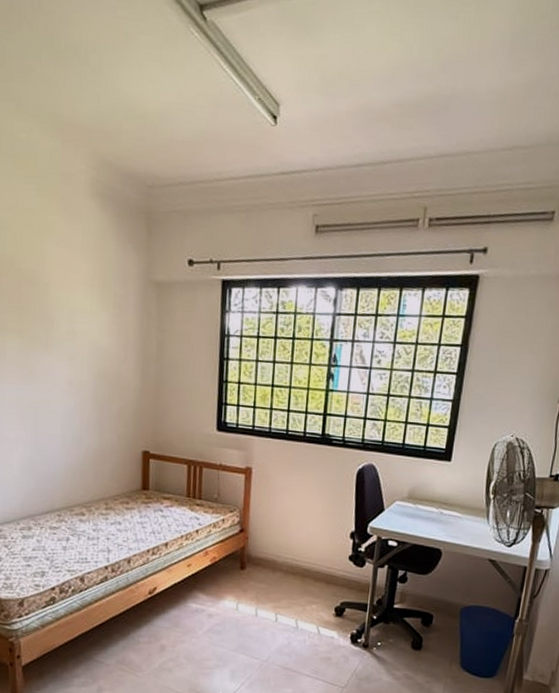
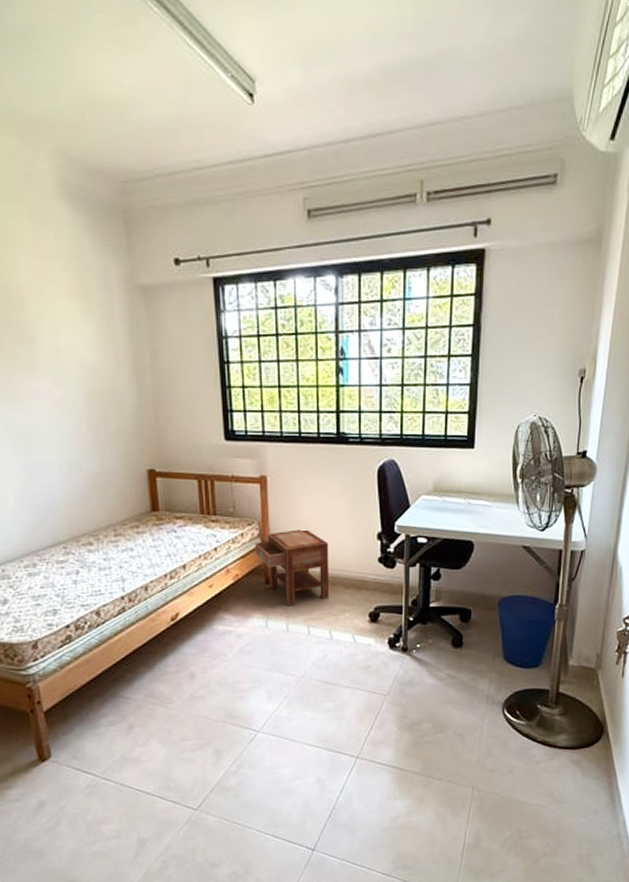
nightstand: none [233,520,304,593] -> present [255,528,330,606]

